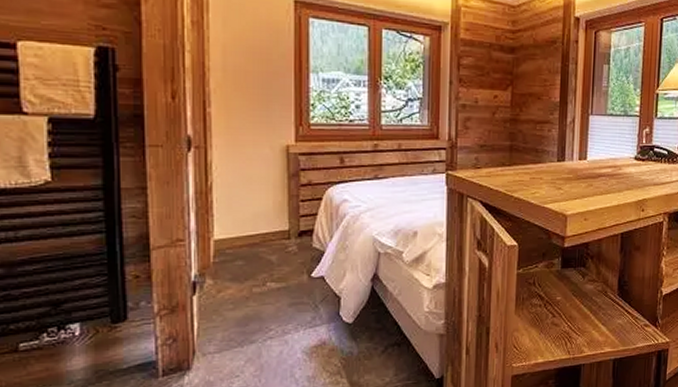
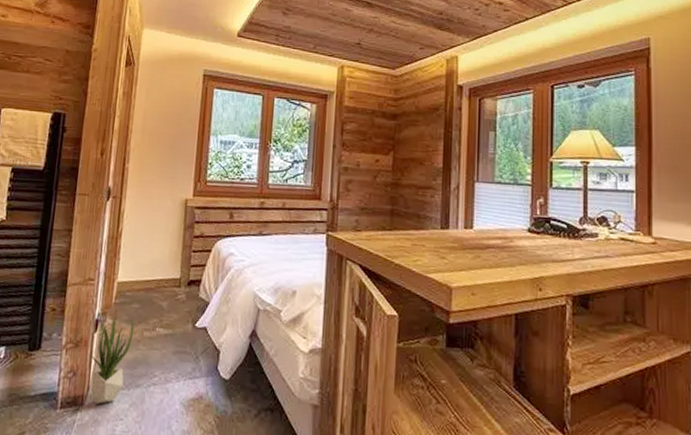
potted plant: none [192,275,241,365] -> present [90,315,135,404]

